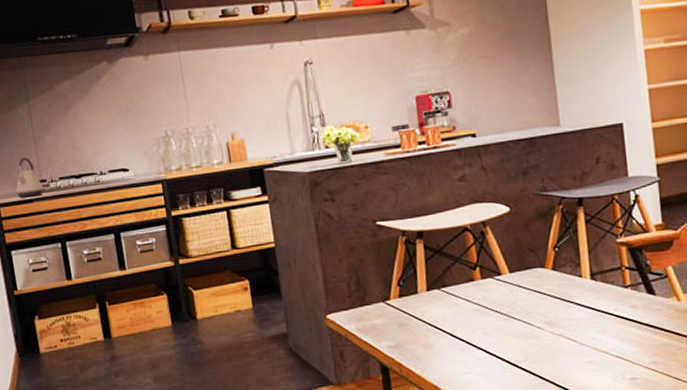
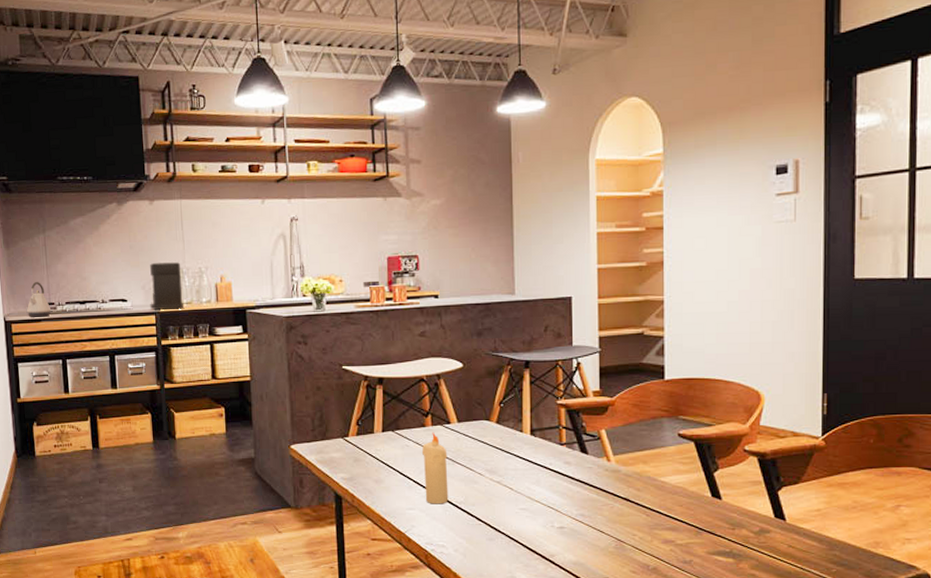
coffee maker: none [151,122,193,178] -> present [150,262,183,310]
candle: none [473,286,507,366] -> present [422,432,449,504]

